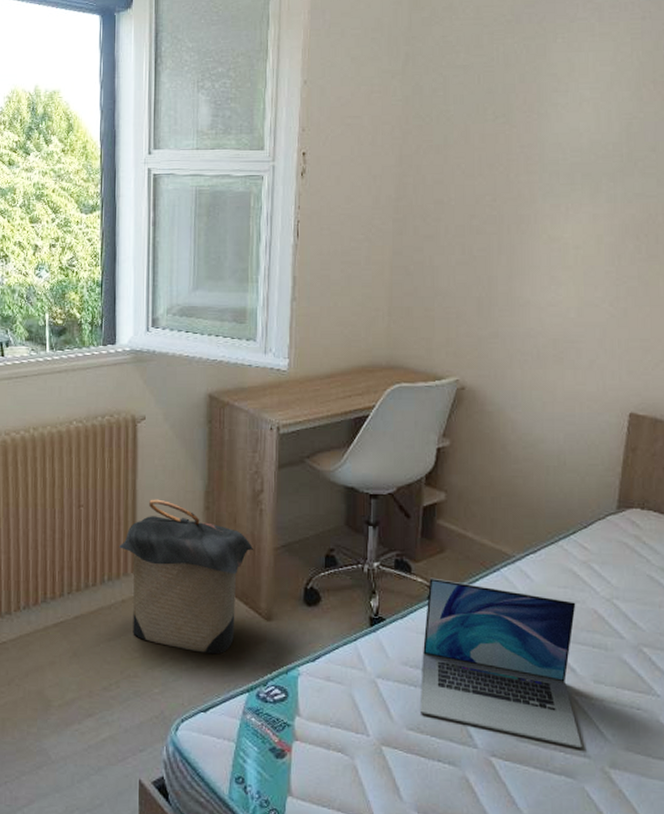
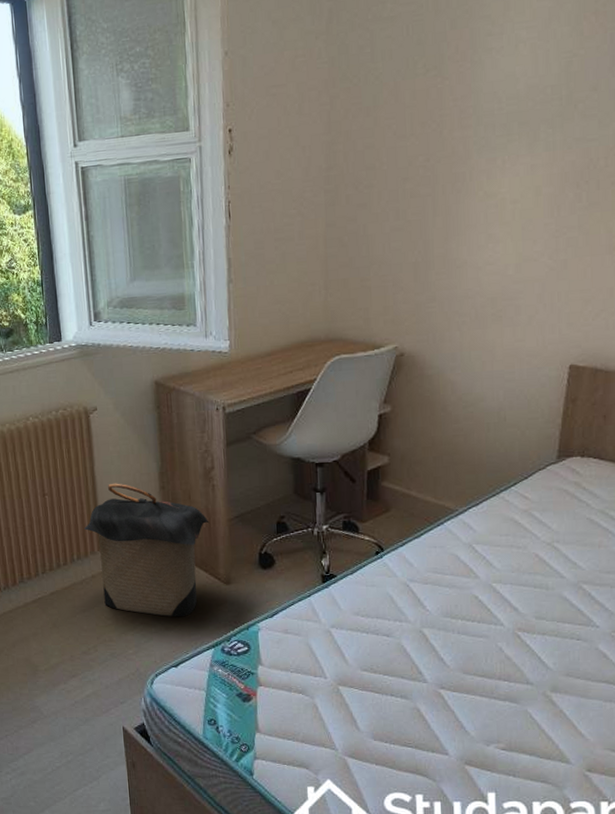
laptop: present [419,577,582,749] -> none [372,535,525,678]

